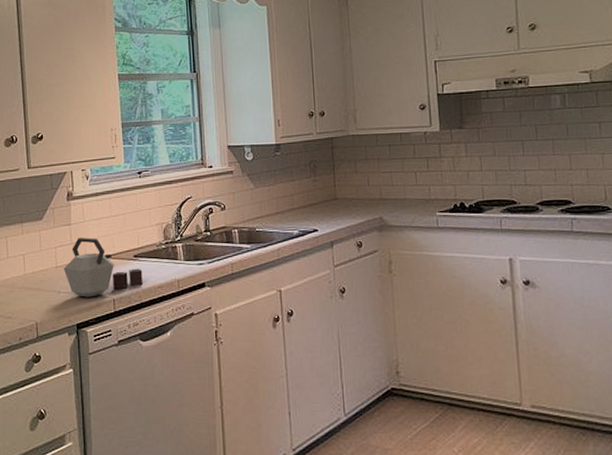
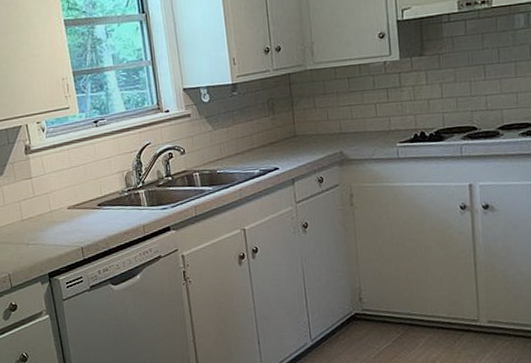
kettle: present [63,237,143,298] -> none [29,189,109,248]

